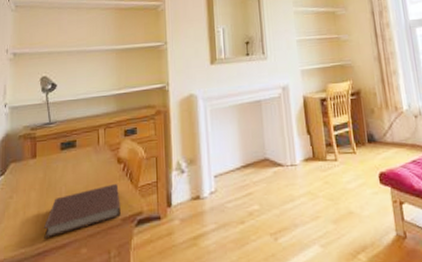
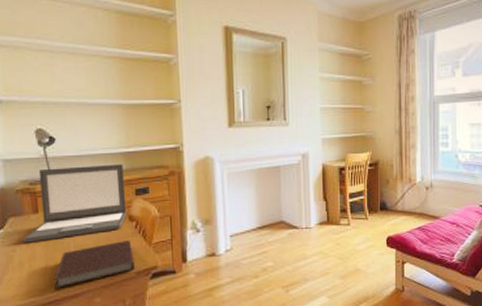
laptop: none [20,105,116,189] -> present [22,164,127,243]

